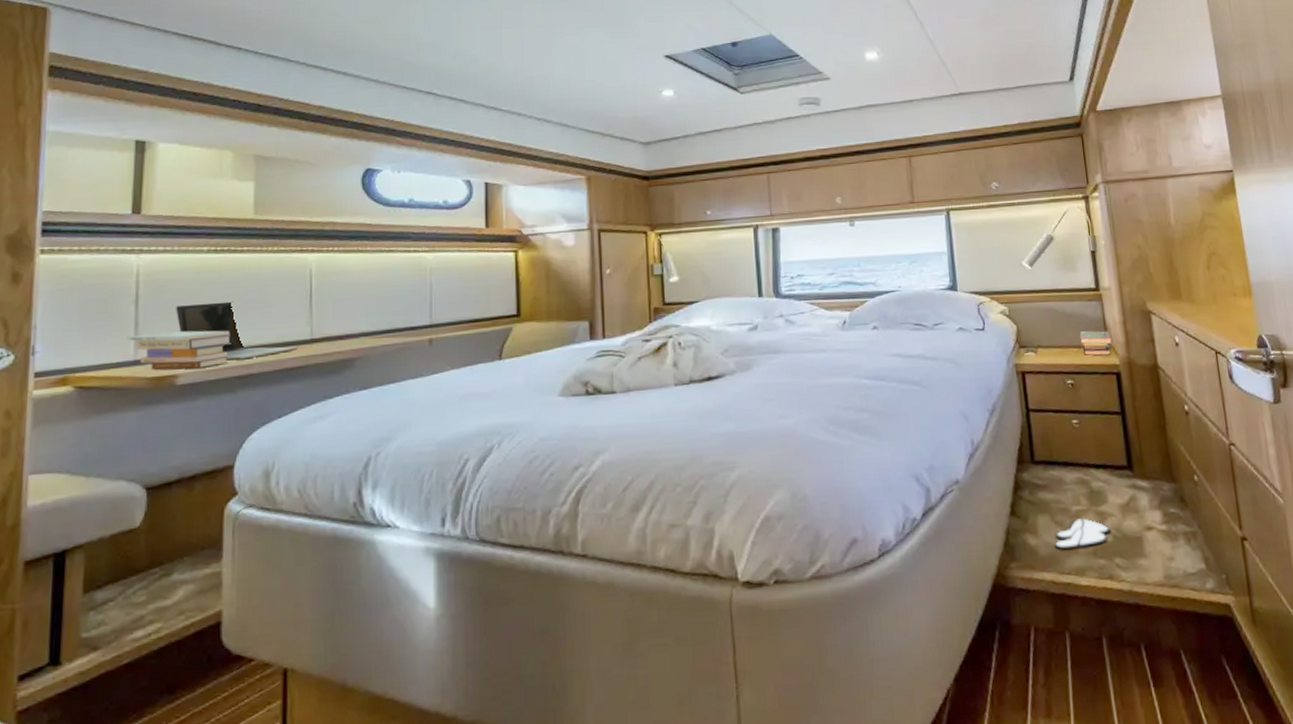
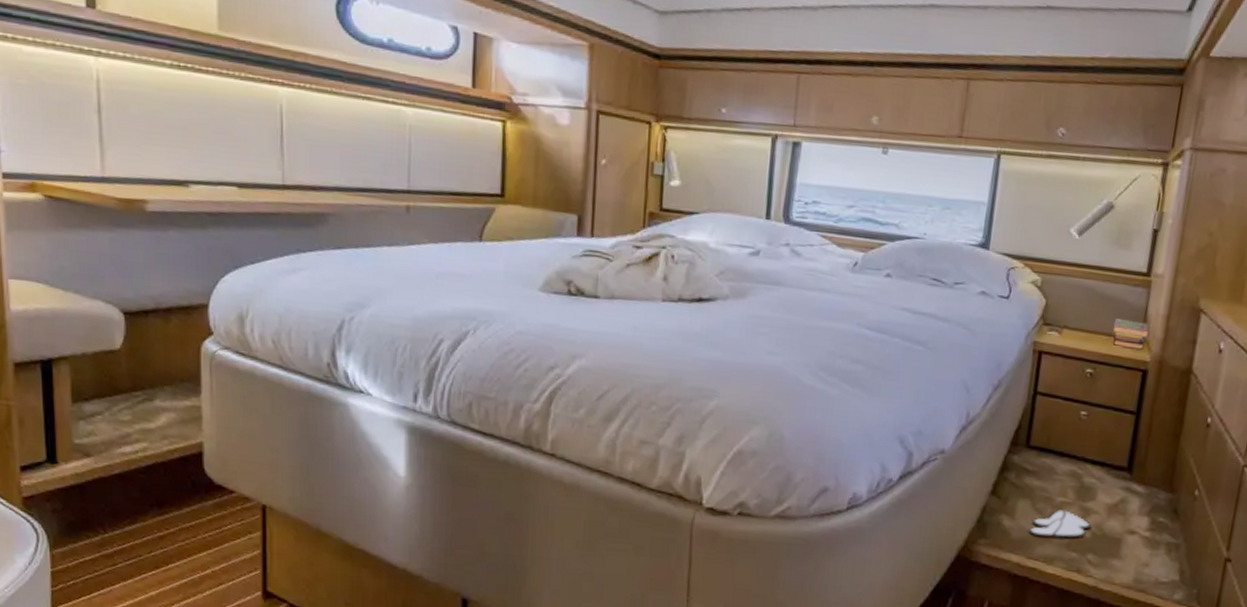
books: present [126,330,231,370] -> none [92,149,200,198]
laptop: present [175,301,298,361] -> none [139,124,270,196]

